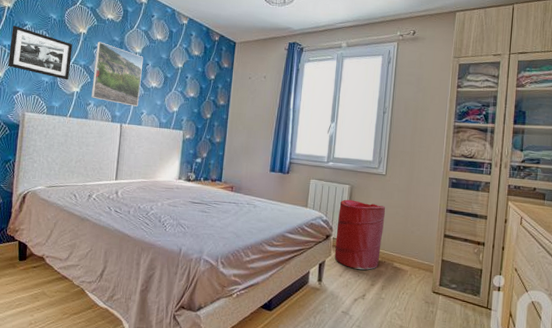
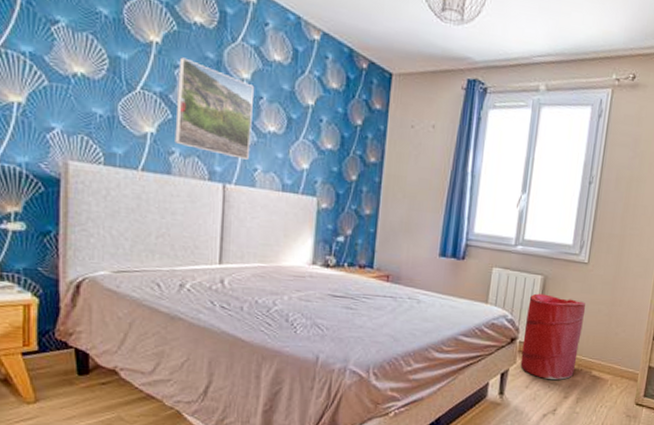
picture frame: present [8,25,73,80] -> none [32,20,140,115]

